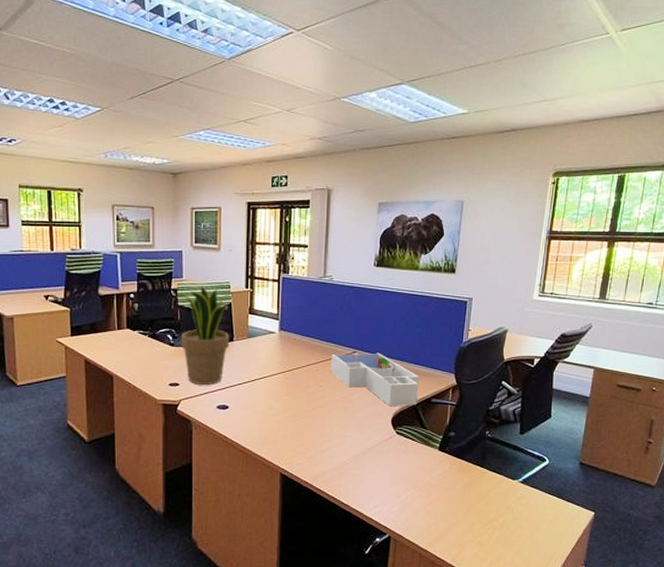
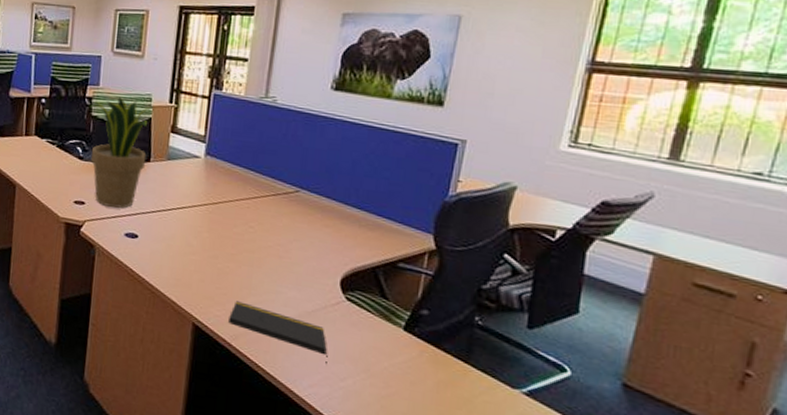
notepad: none [309,449,386,488] -> present [228,301,328,366]
desk organizer: present [331,352,419,407] -> none [265,191,383,268]

